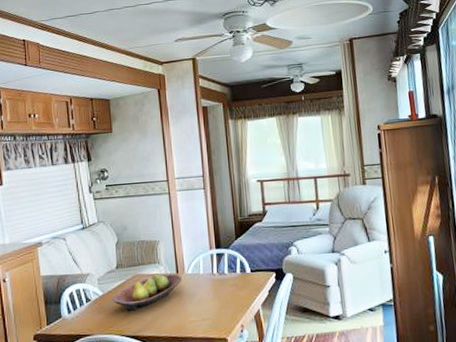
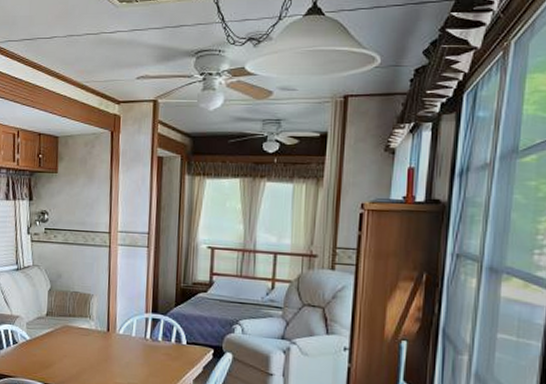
fruit bowl: present [113,273,182,311] -> none [39,328,112,361]

